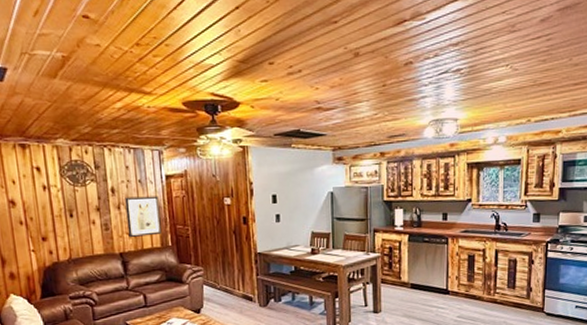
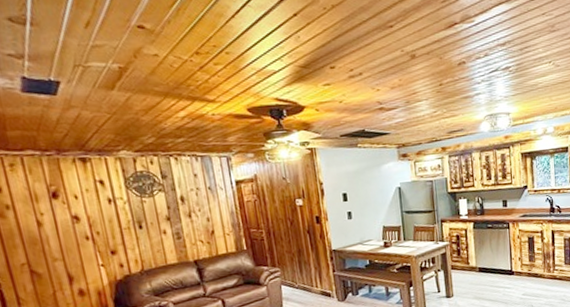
wall art: present [125,196,162,238] -> none [195,201,236,245]

